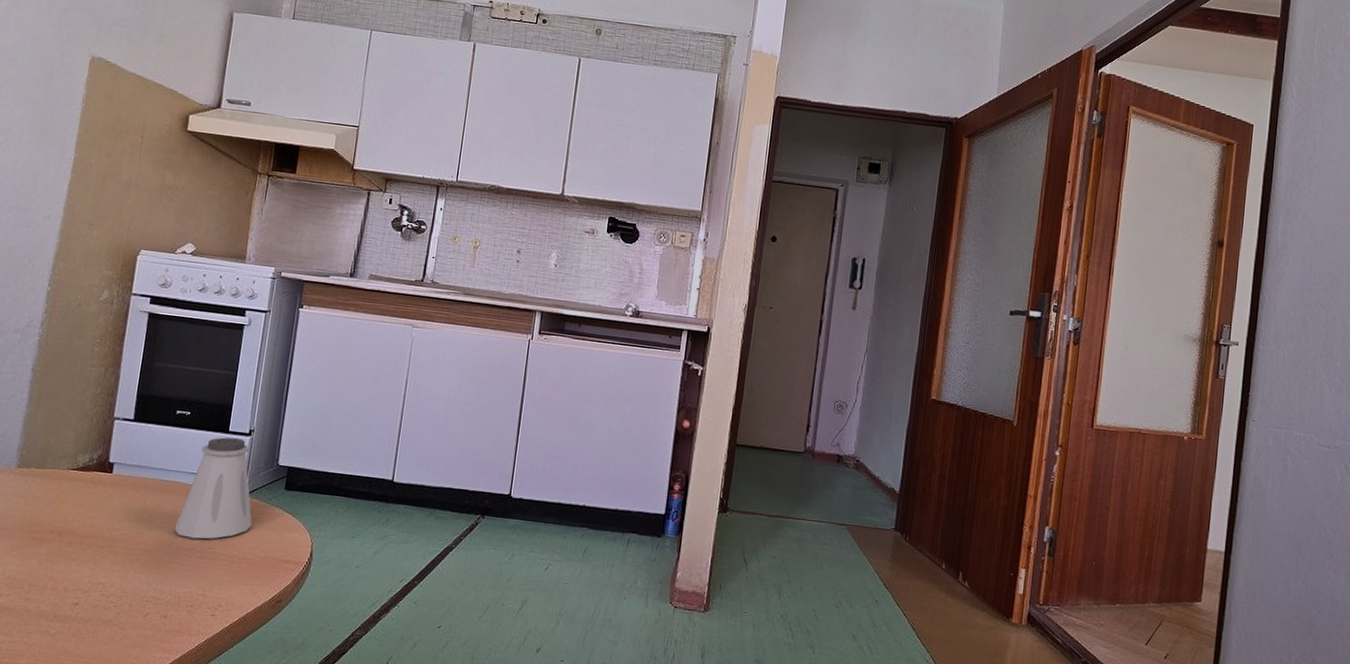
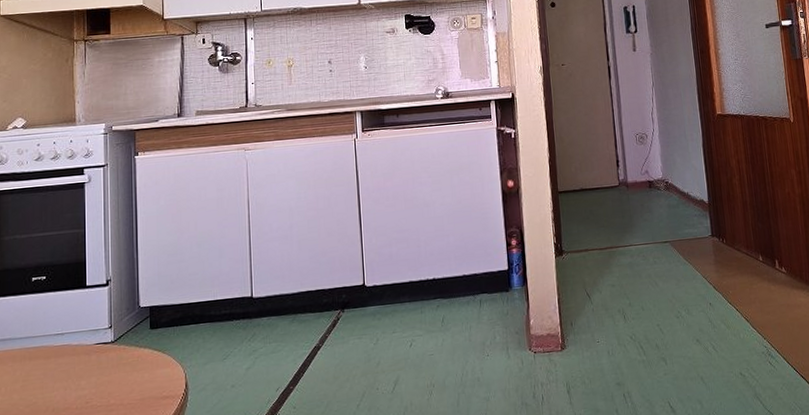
saltshaker: present [174,437,253,539] -> none [48,290,125,398]

